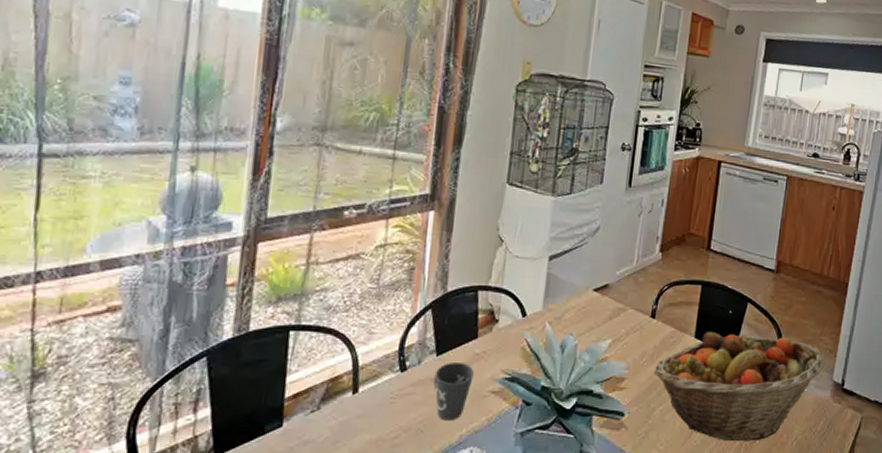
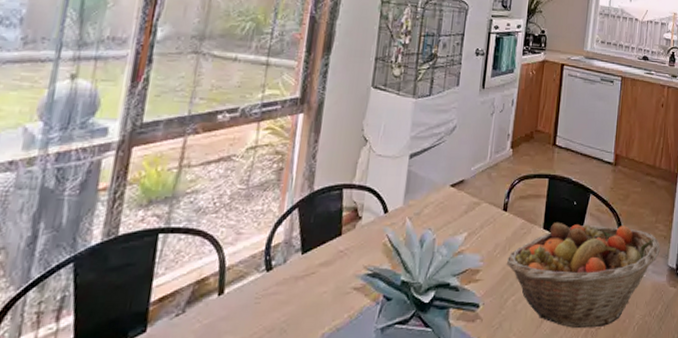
mug: present [433,363,474,421] -> none [297,260,338,319]

